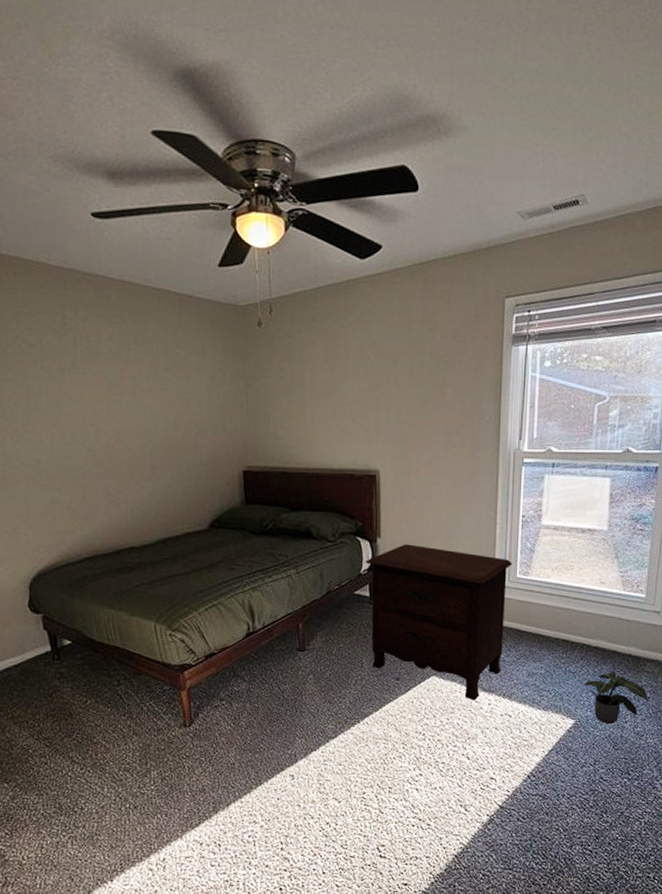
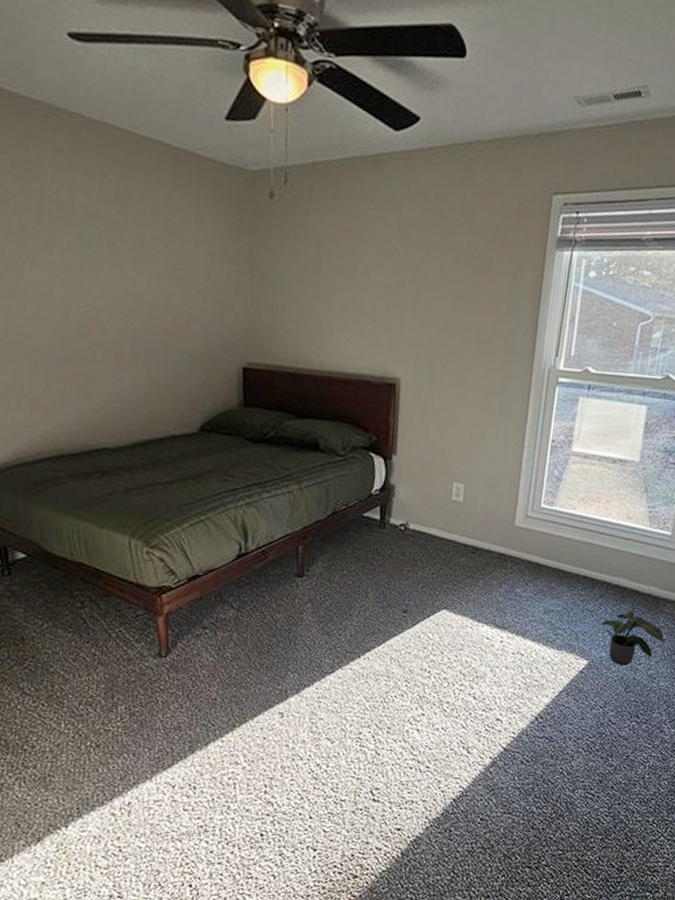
nightstand: present [365,544,512,701] -> none [377,463,538,637]

